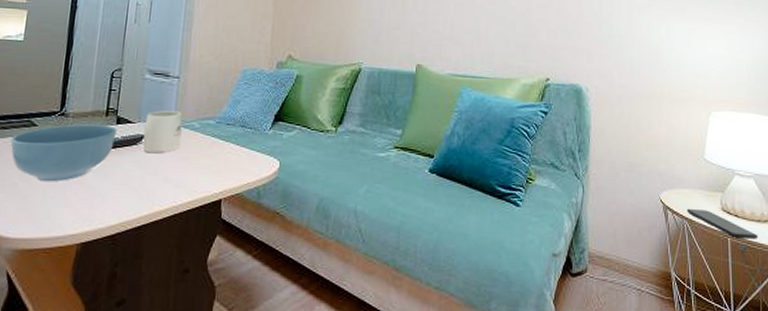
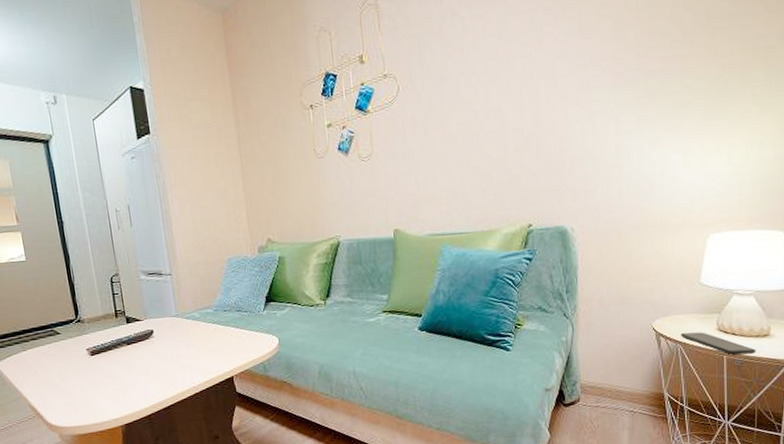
bowl: present [10,124,117,182] -> none [42,325,130,379]
mug: present [143,110,183,154] -> none [150,305,187,345]

